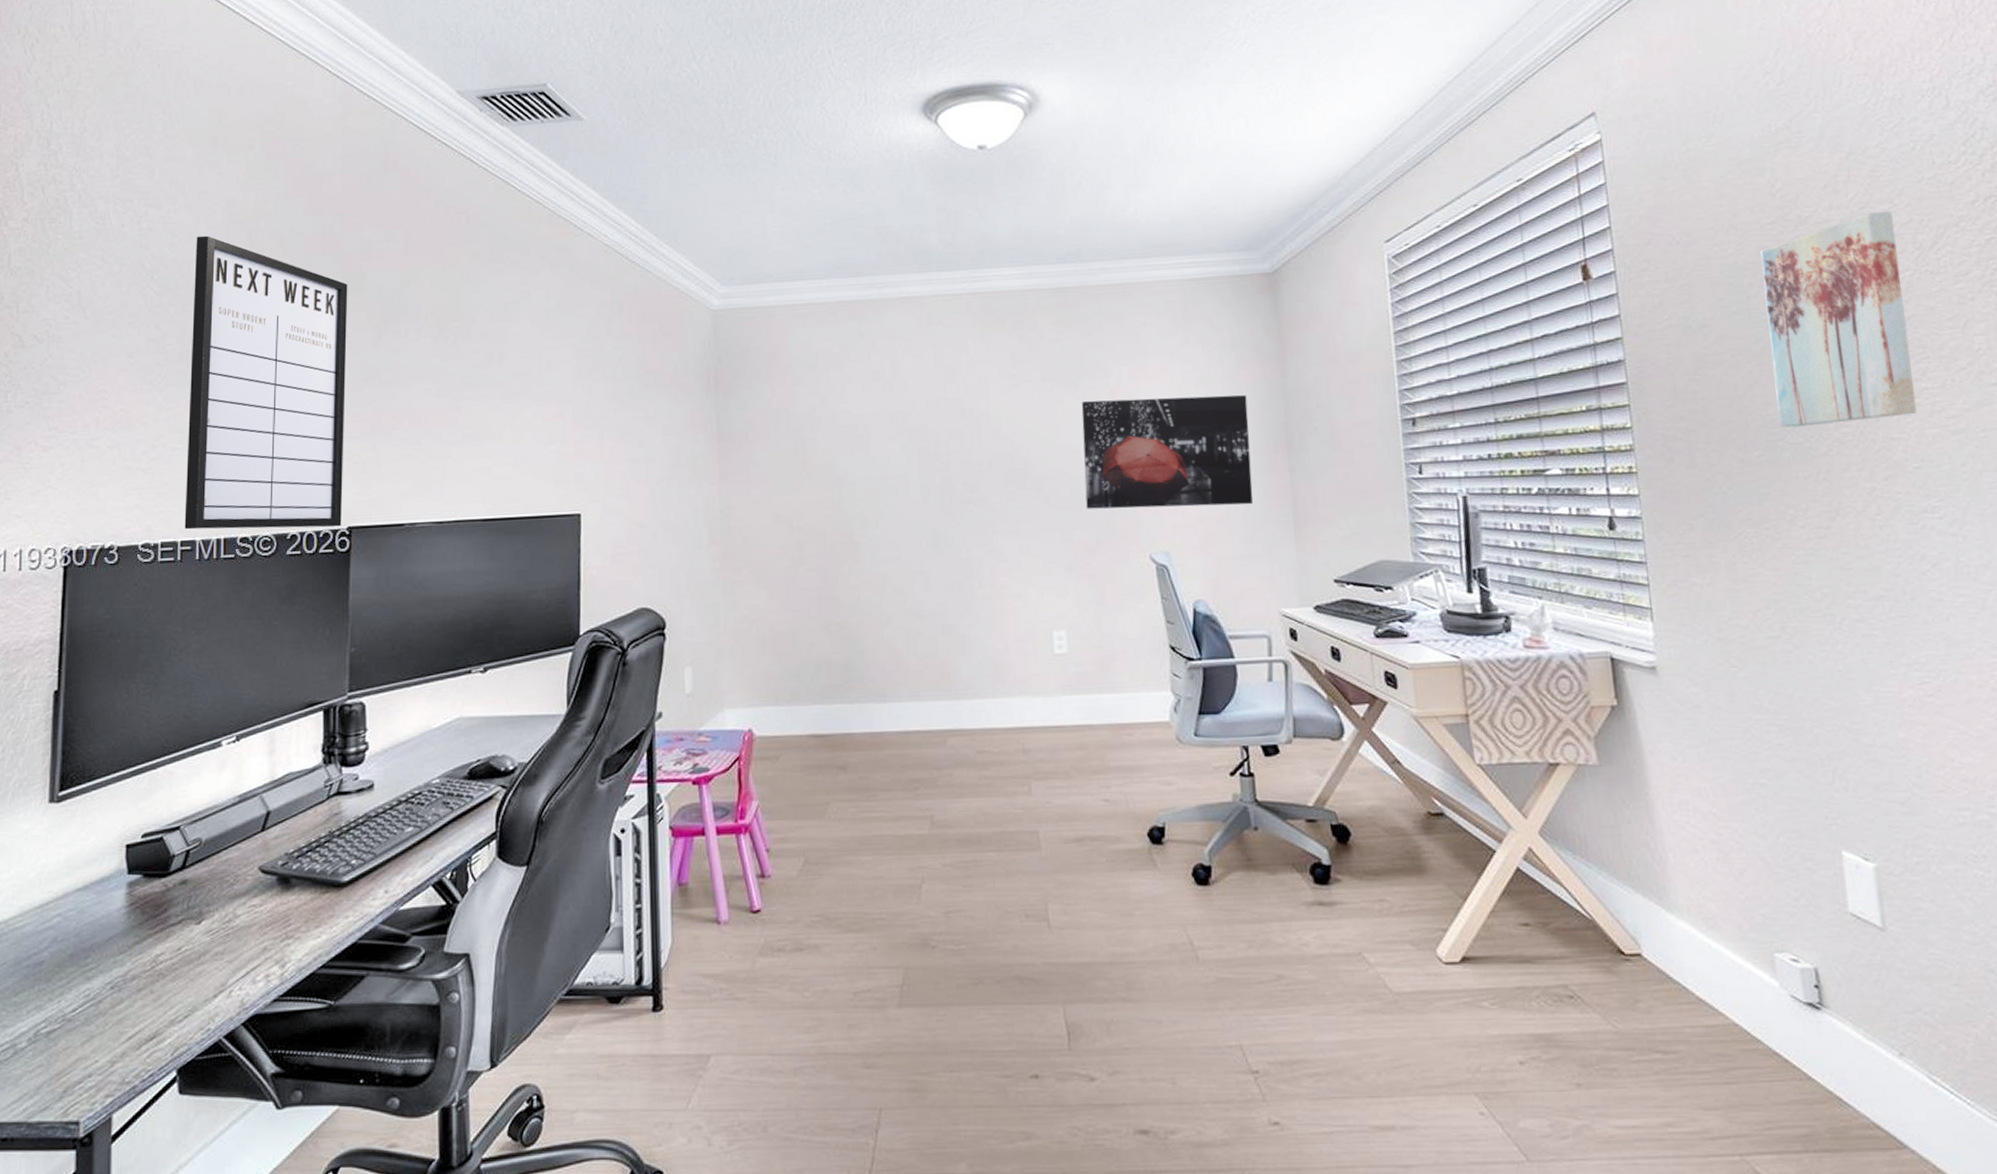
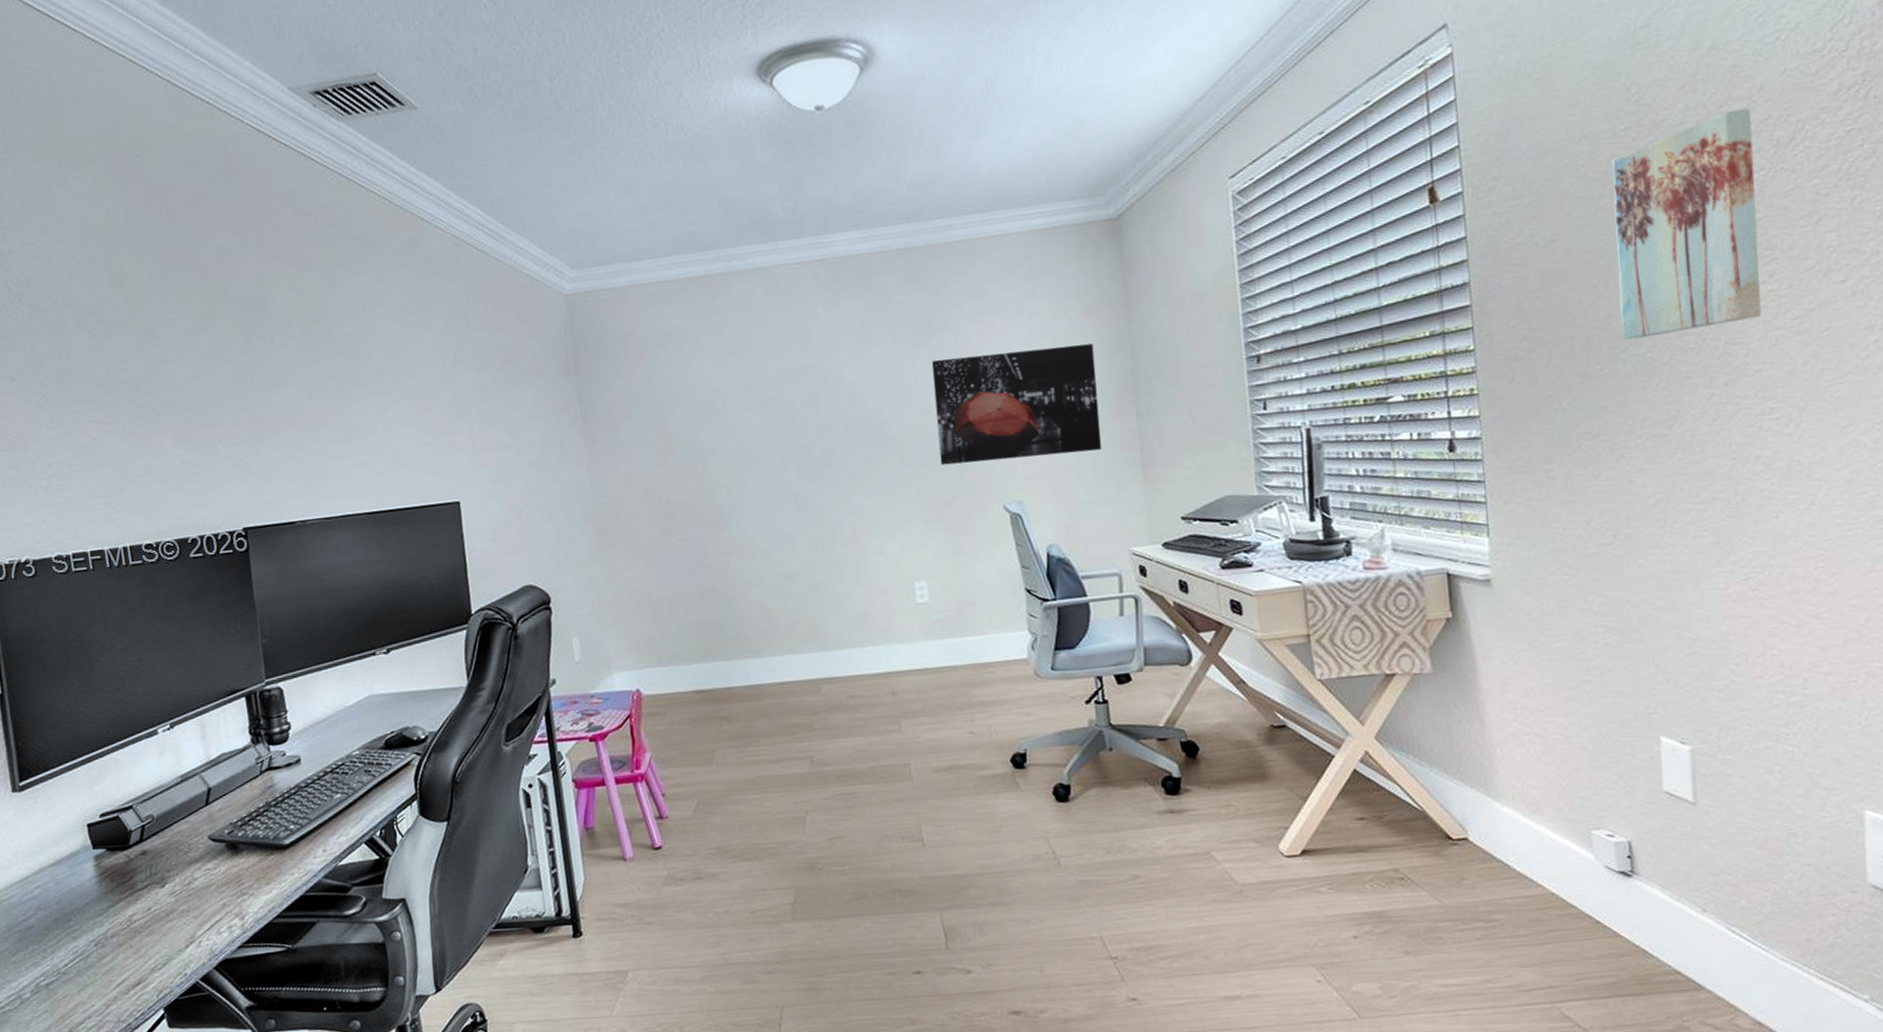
writing board: present [184,235,348,530] -> none [56,254,237,541]

